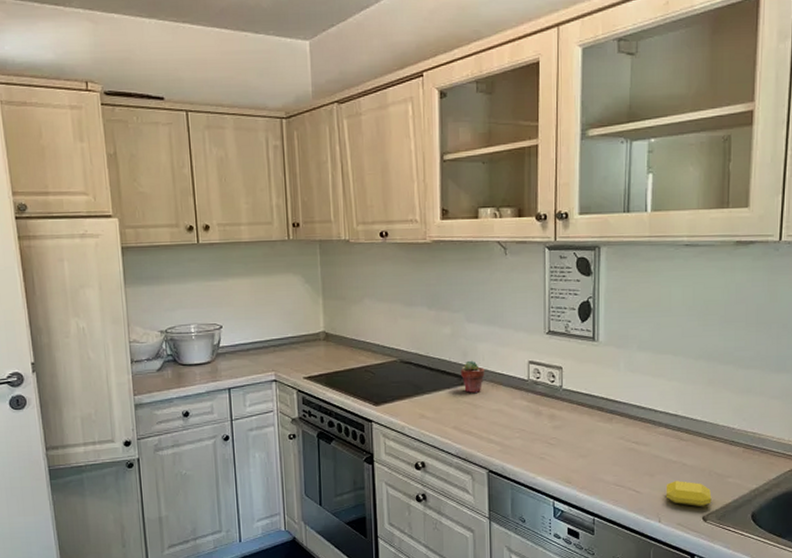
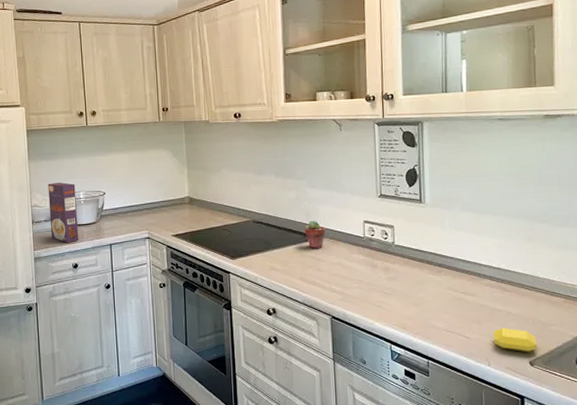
cereal box: none [150,313,189,387] -> present [48,182,78,243]

